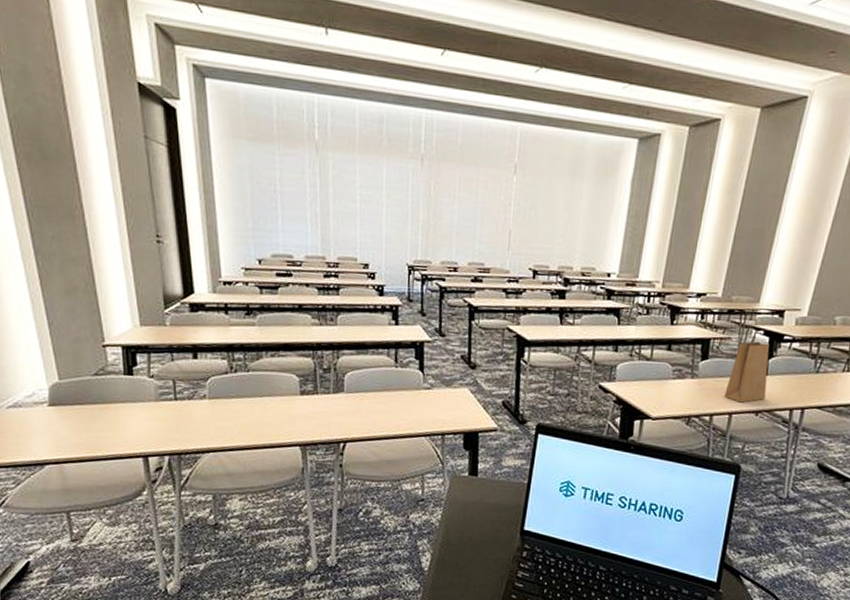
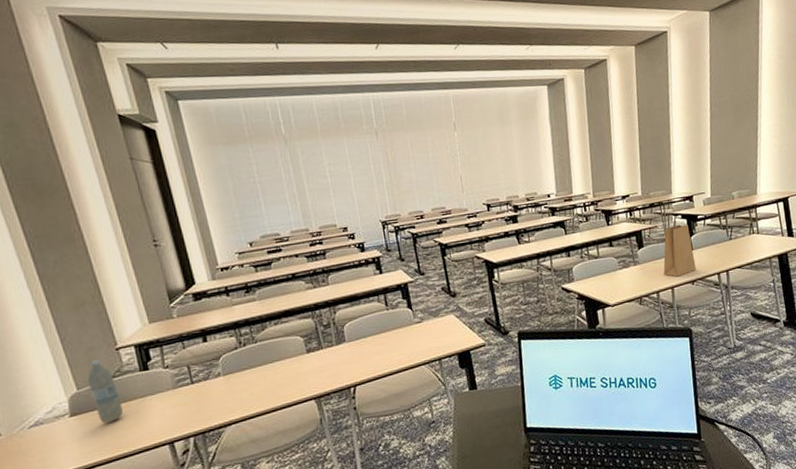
water bottle: none [70,353,101,421] -> present [87,360,123,423]

